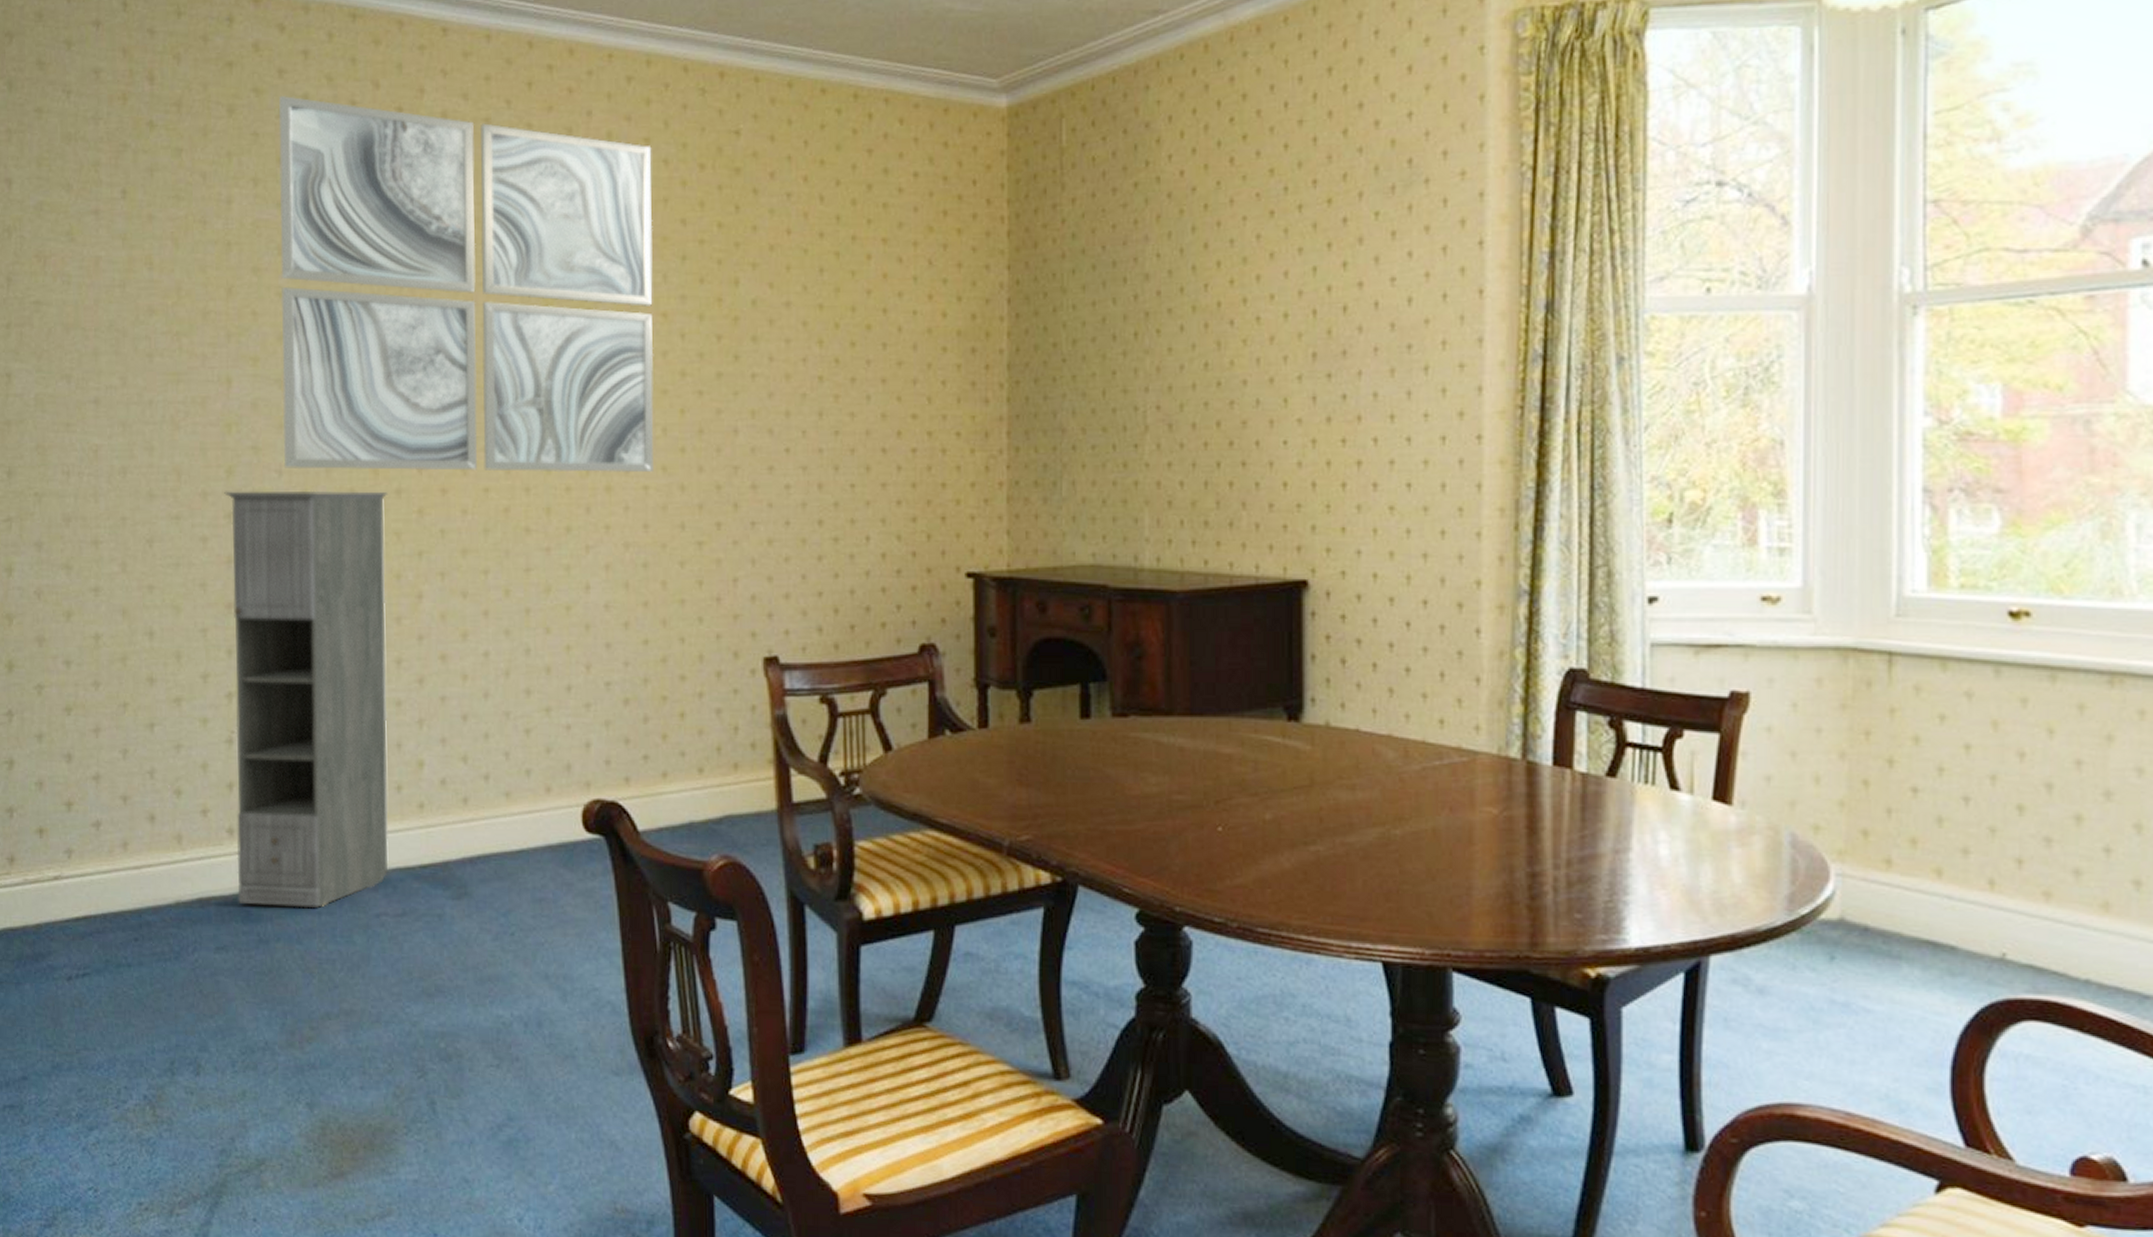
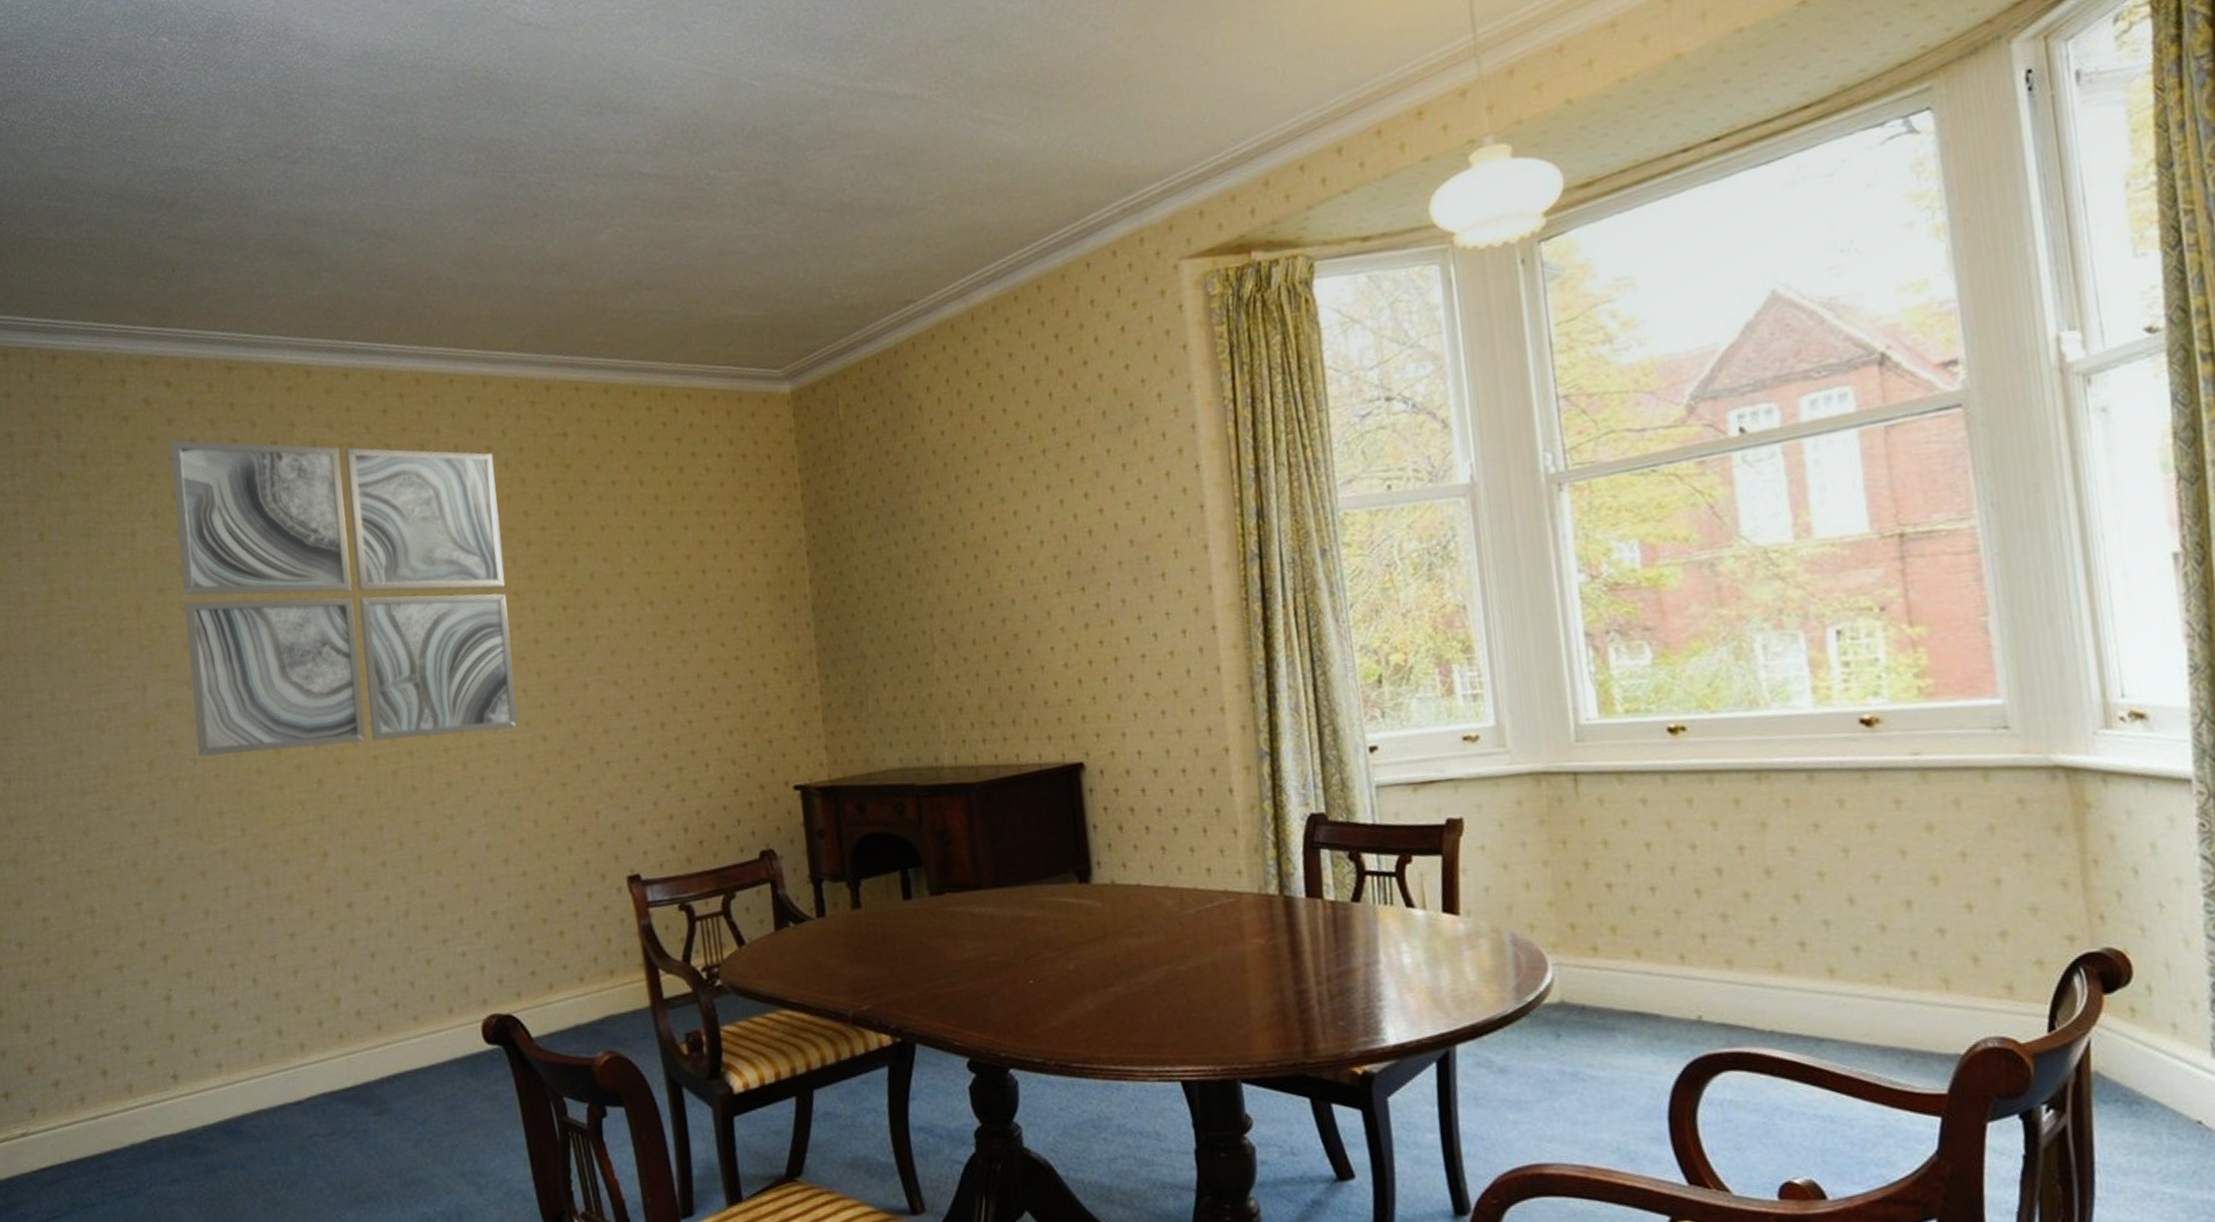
storage cabinet: present [224,490,389,908] -> none [147,768,316,1140]

